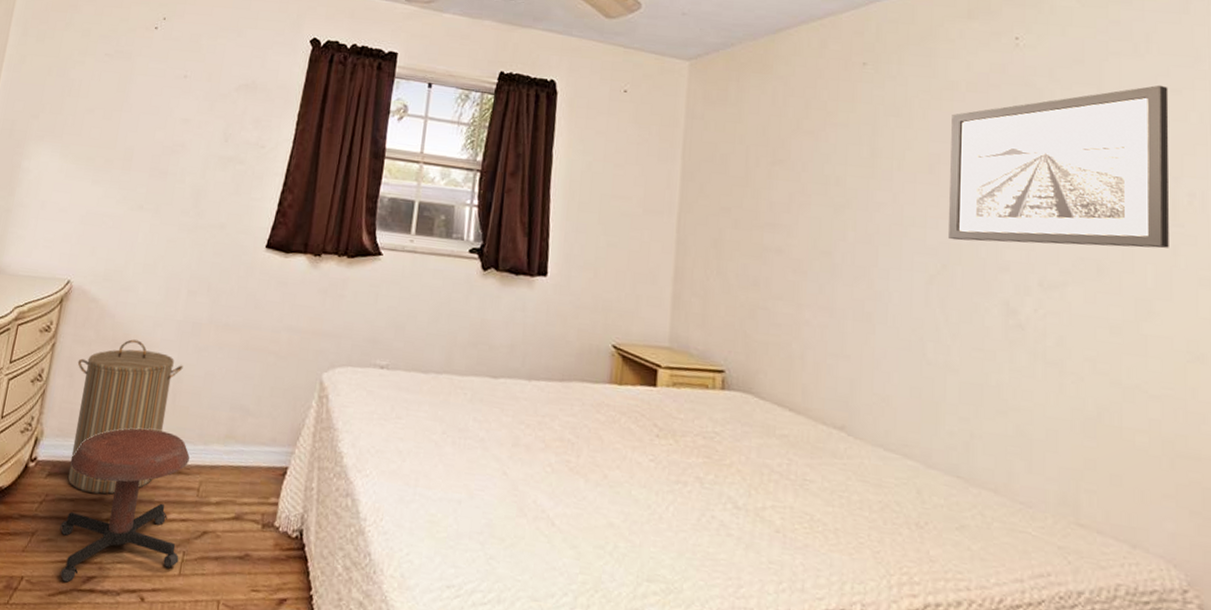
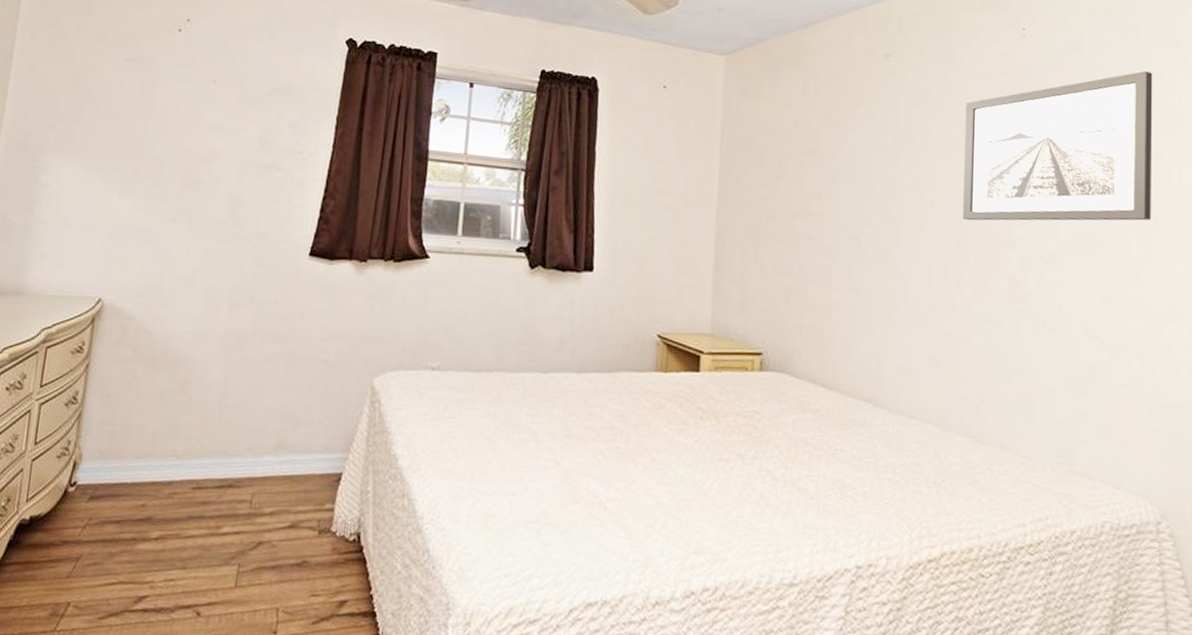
stool: present [59,428,190,583] -> none [106,444,240,605]
laundry hamper: present [67,339,183,495] -> none [111,355,229,514]

